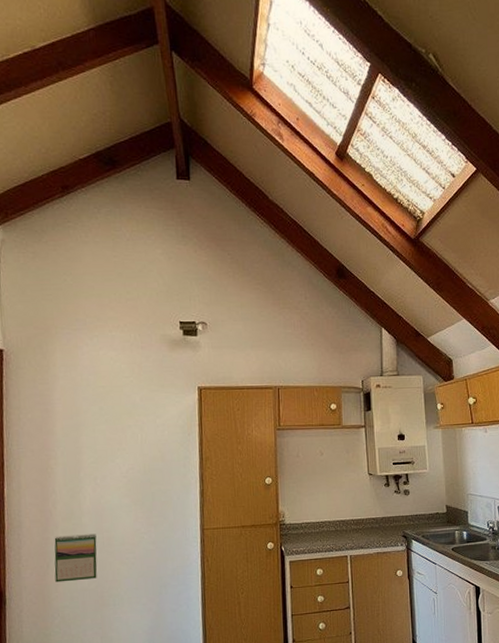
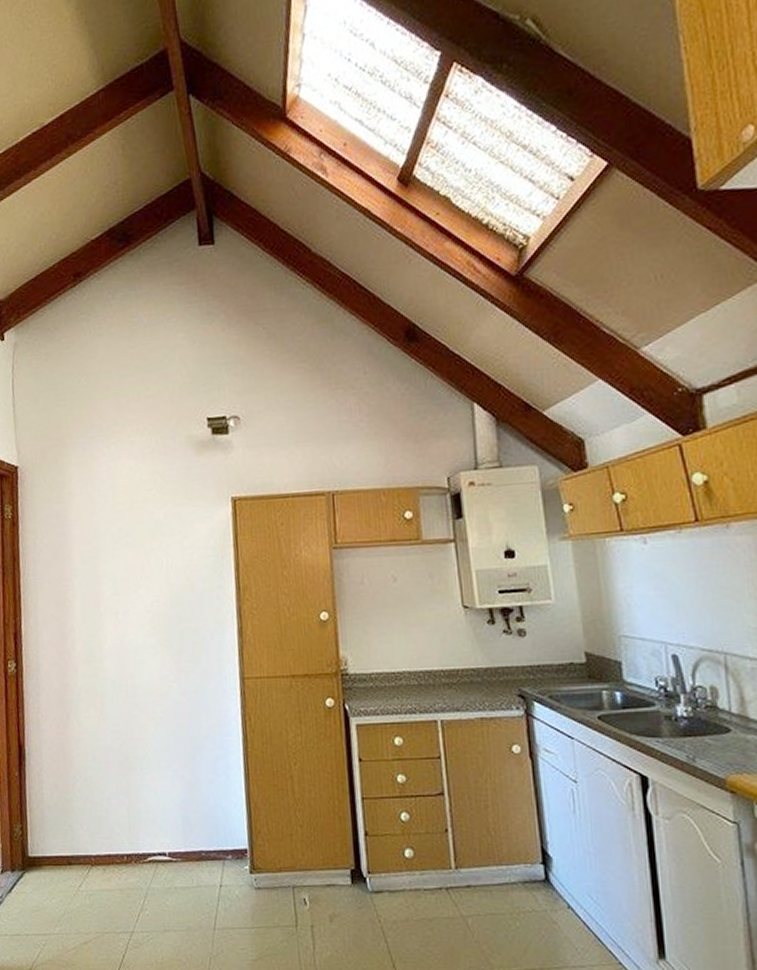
calendar: present [54,533,98,583] -> none [74,680,121,738]

